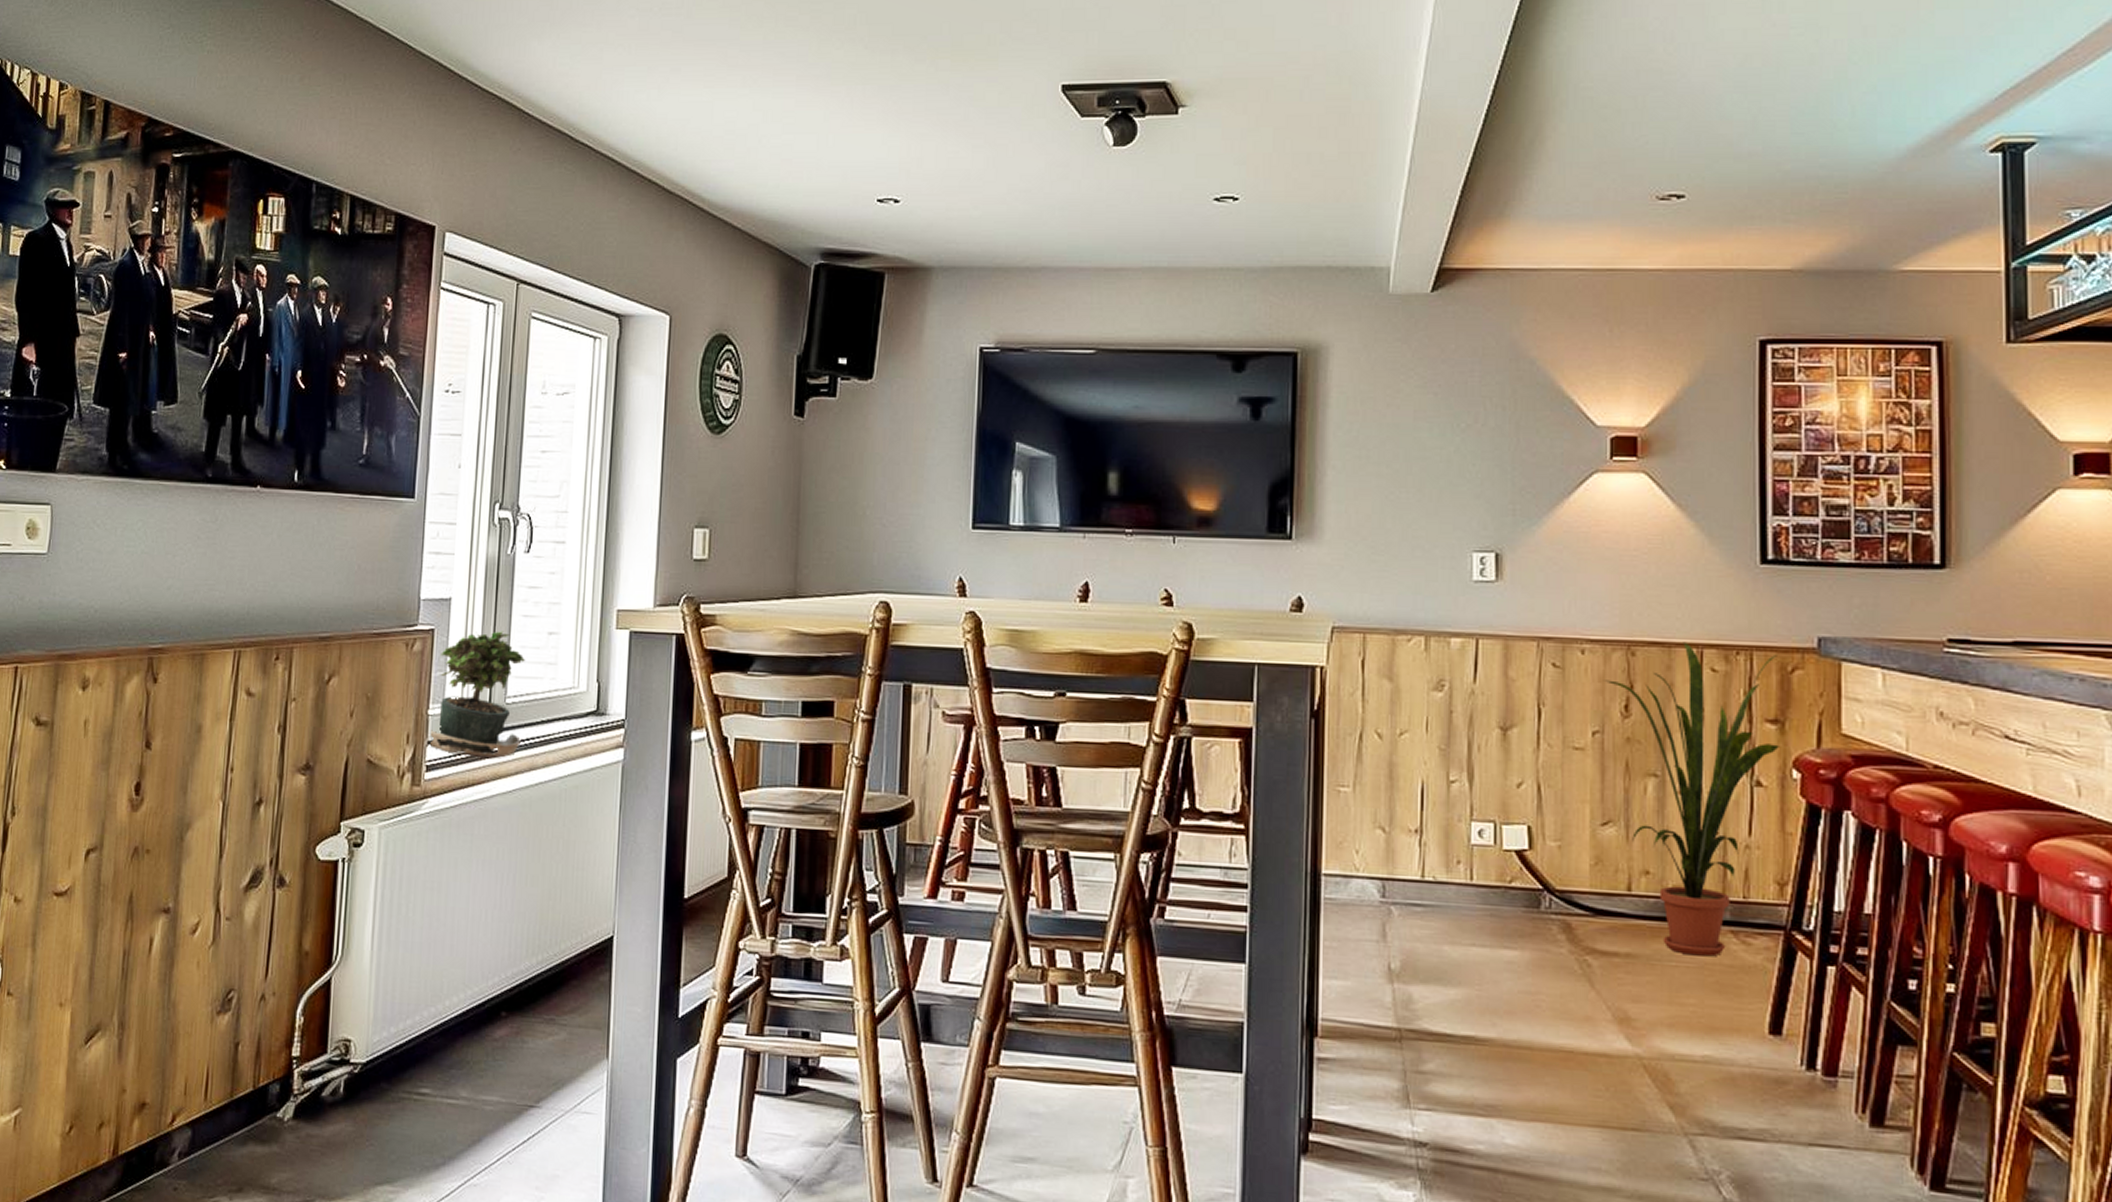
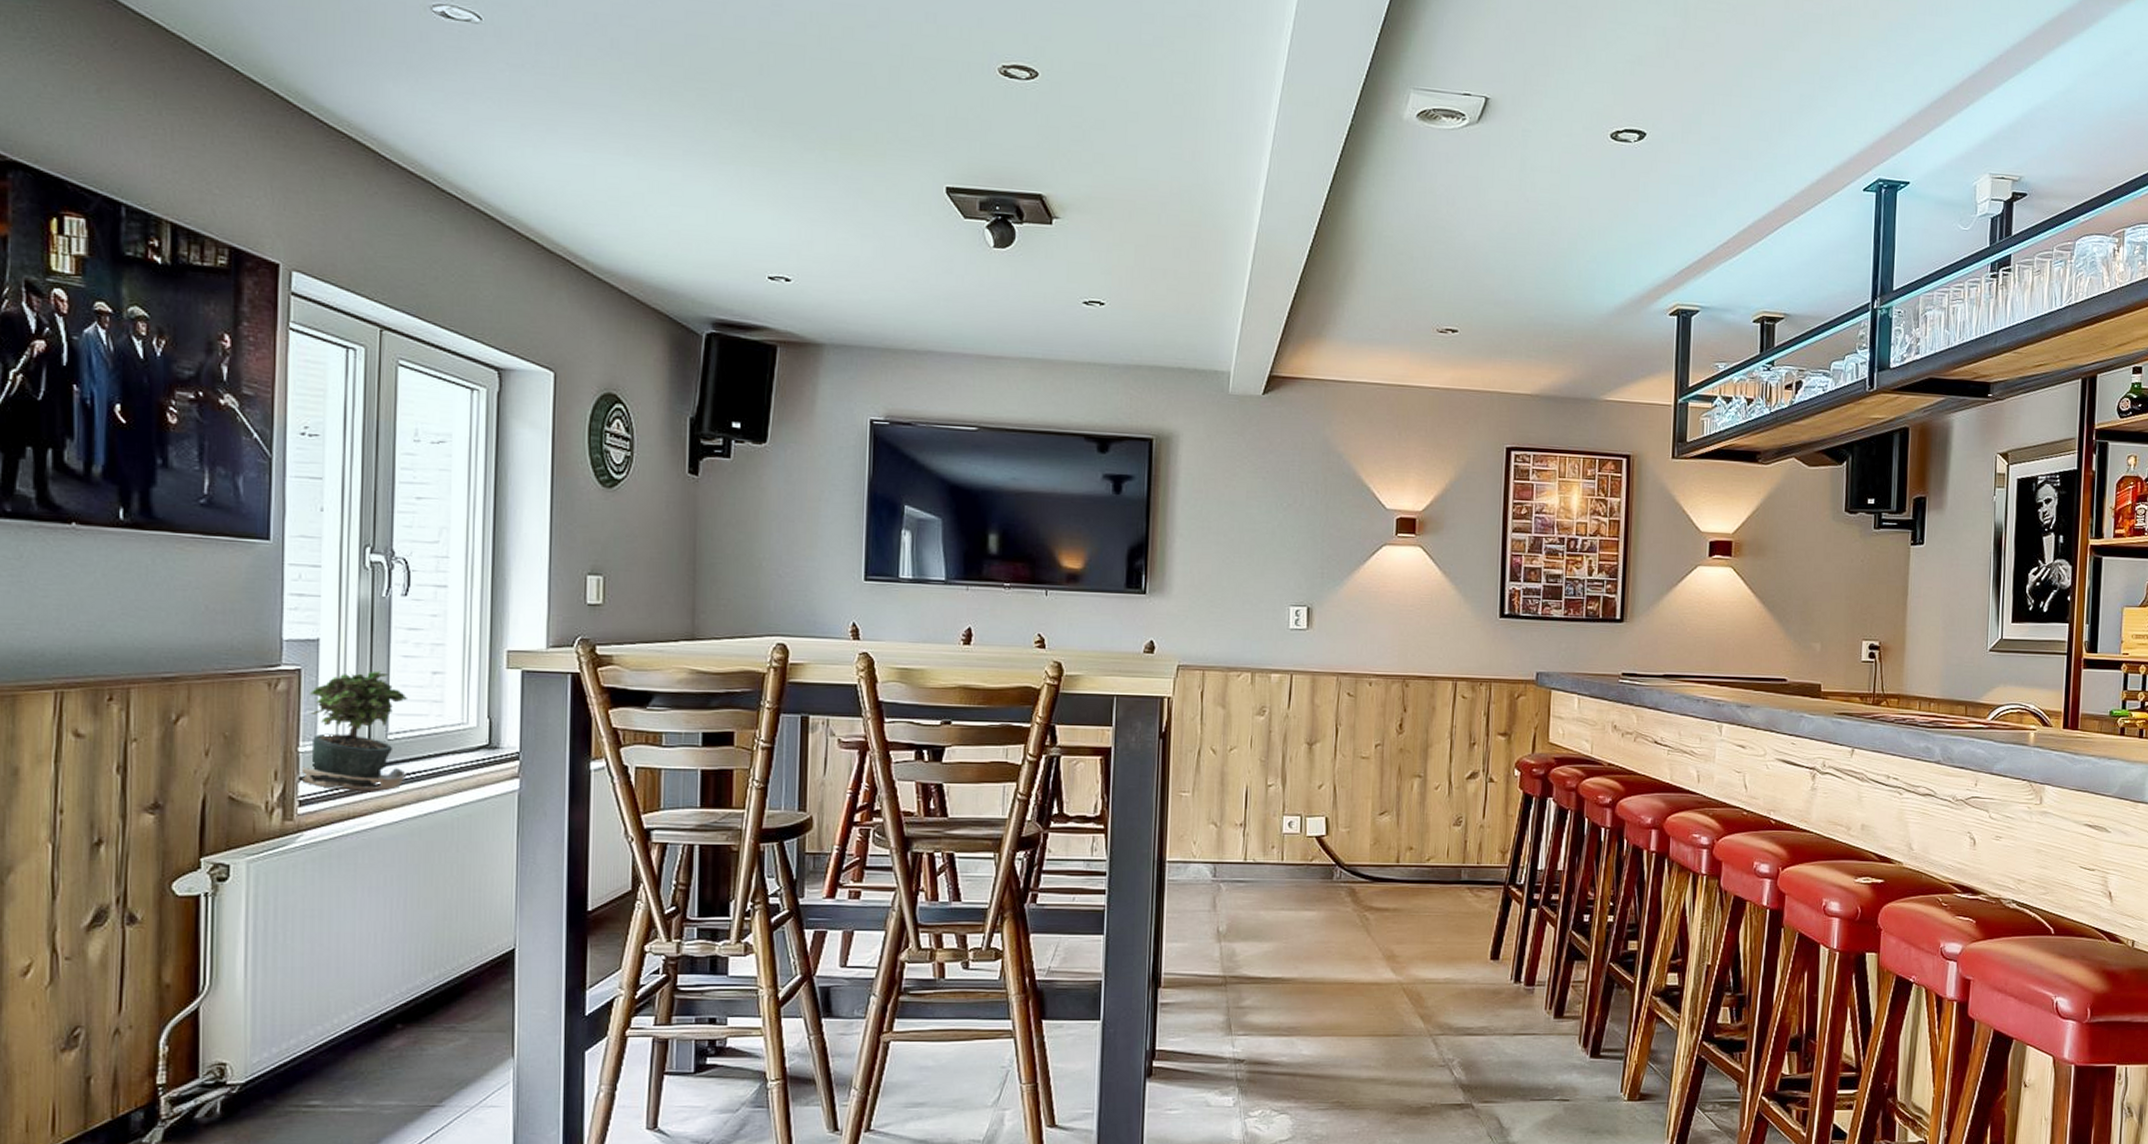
house plant: present [1604,642,1779,957] -> none [1385,676,1508,907]

